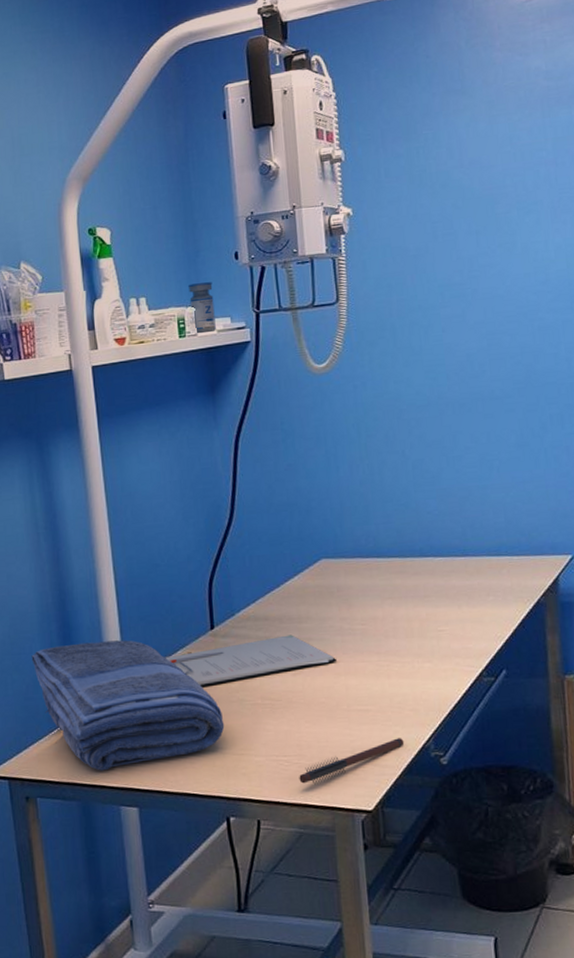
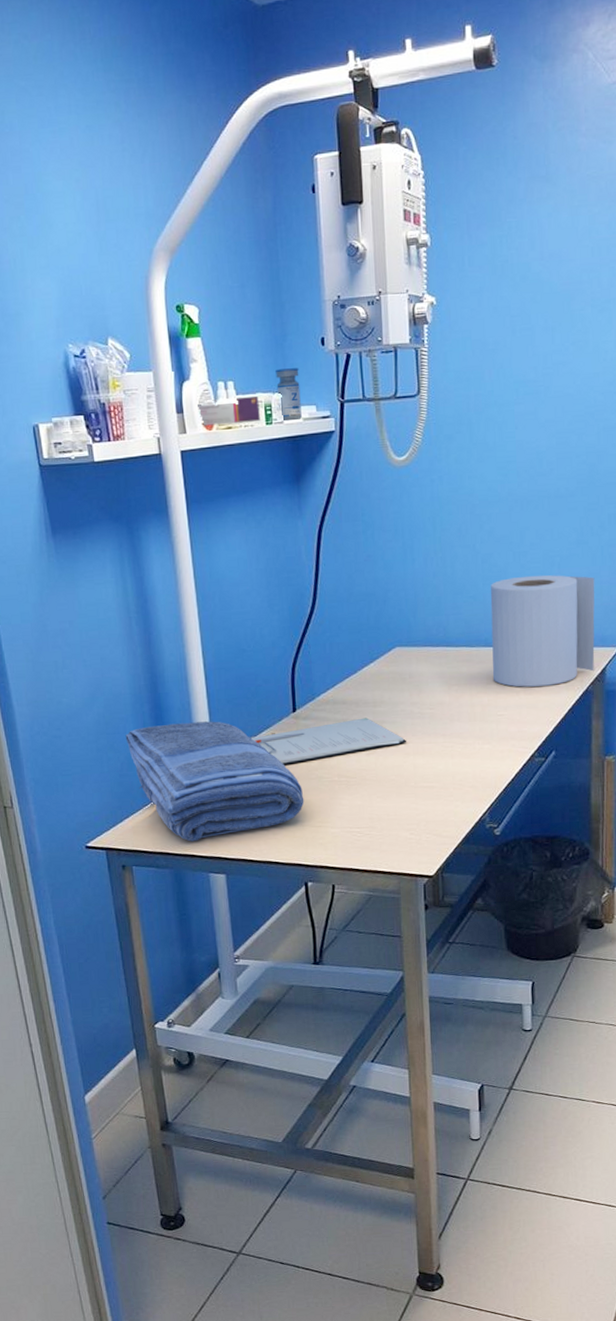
medicine box: none [109,310,173,341] -> present [198,395,260,426]
hairbrush: present [299,738,405,784] -> none [370,812,464,853]
paper towel roll: none [423,479,545,600] -> present [490,574,595,687]

